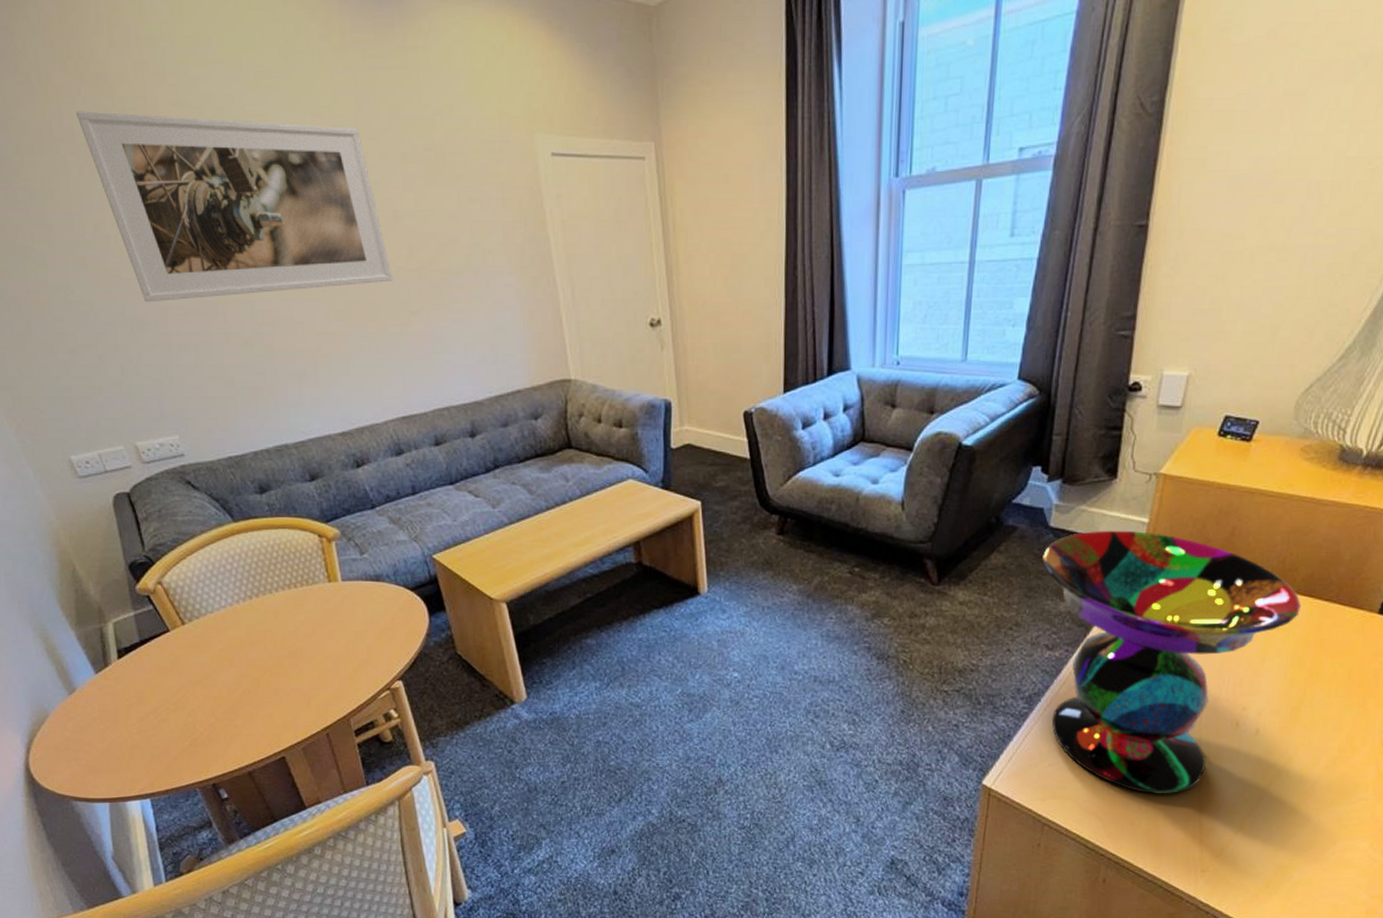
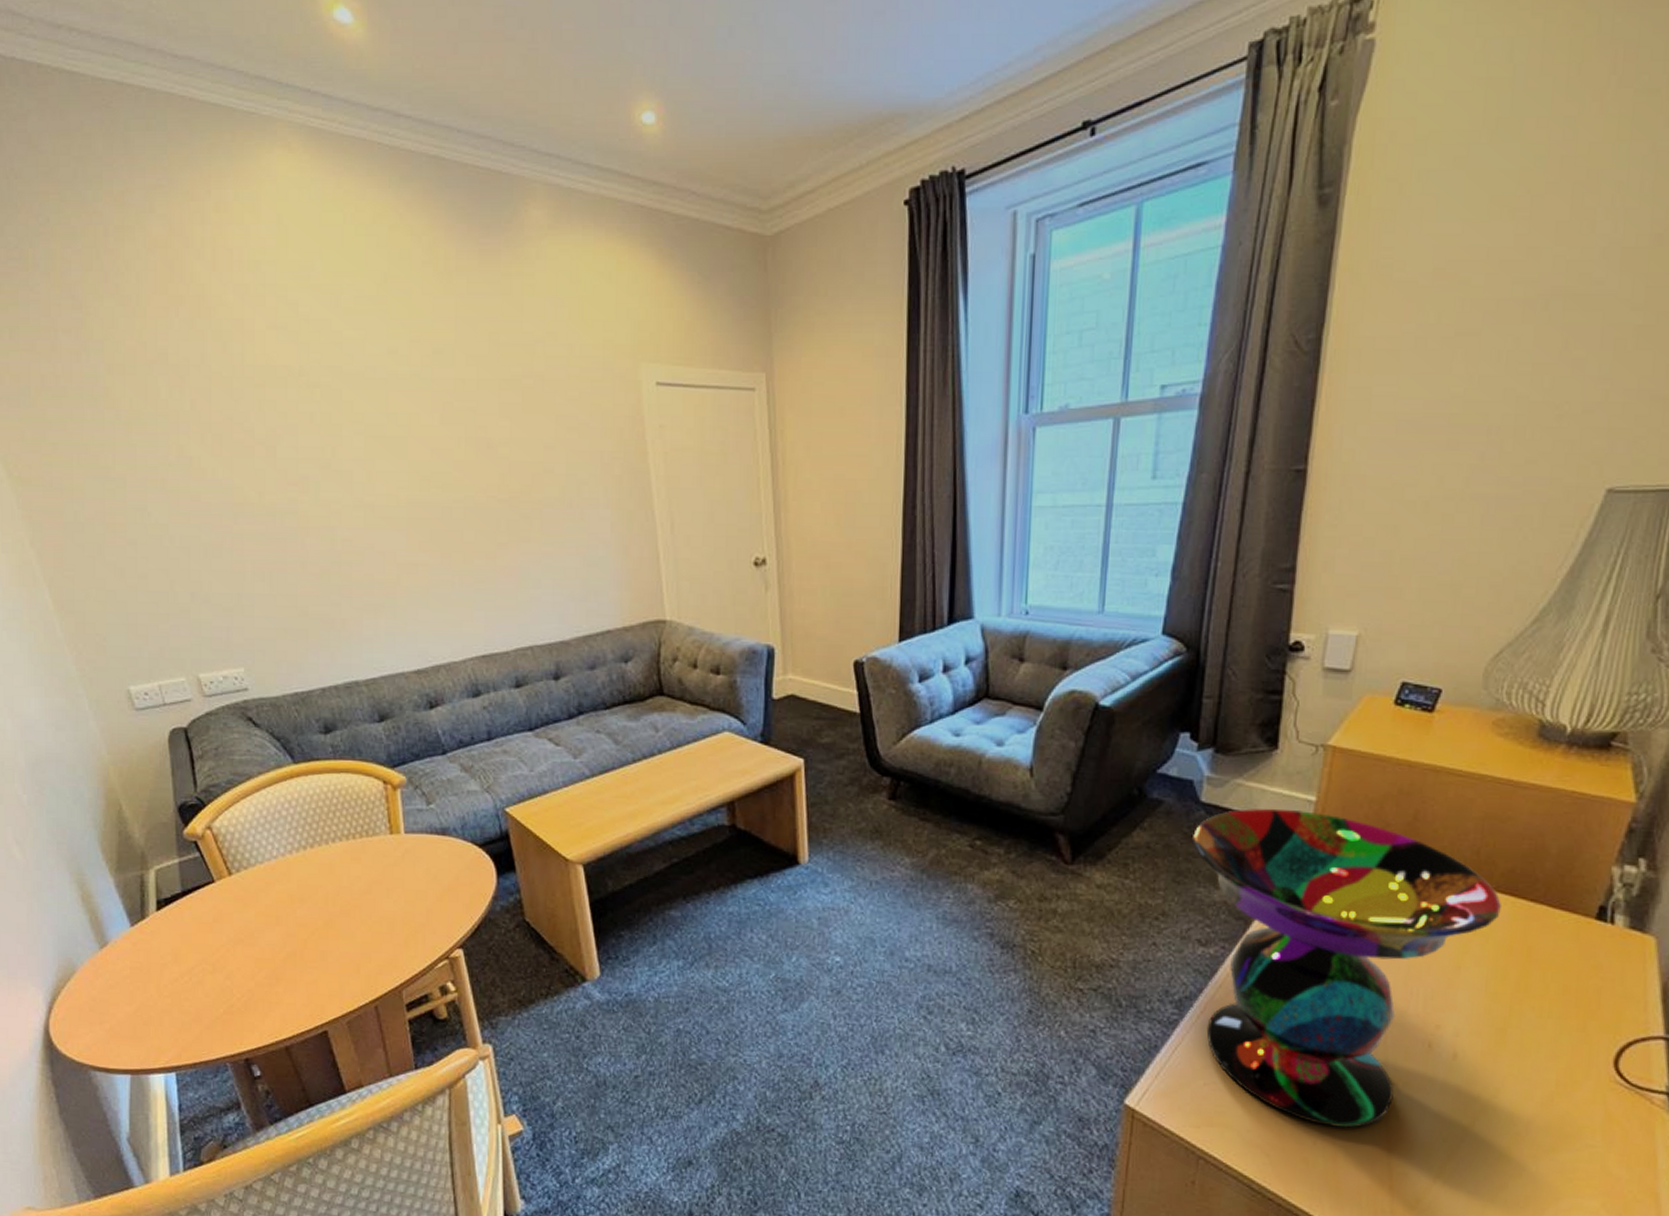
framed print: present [76,111,393,303] -> none [172,332,482,528]

